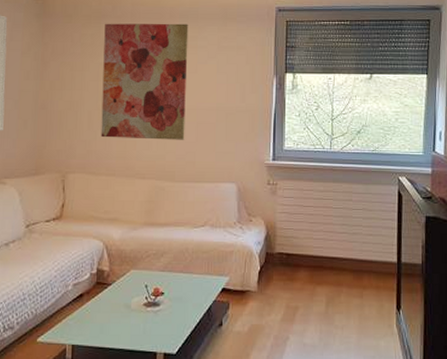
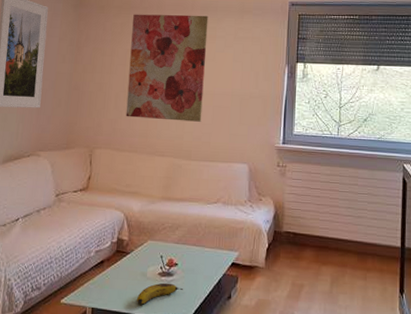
fruit: none [120,313,172,338] -> present [136,282,184,305]

